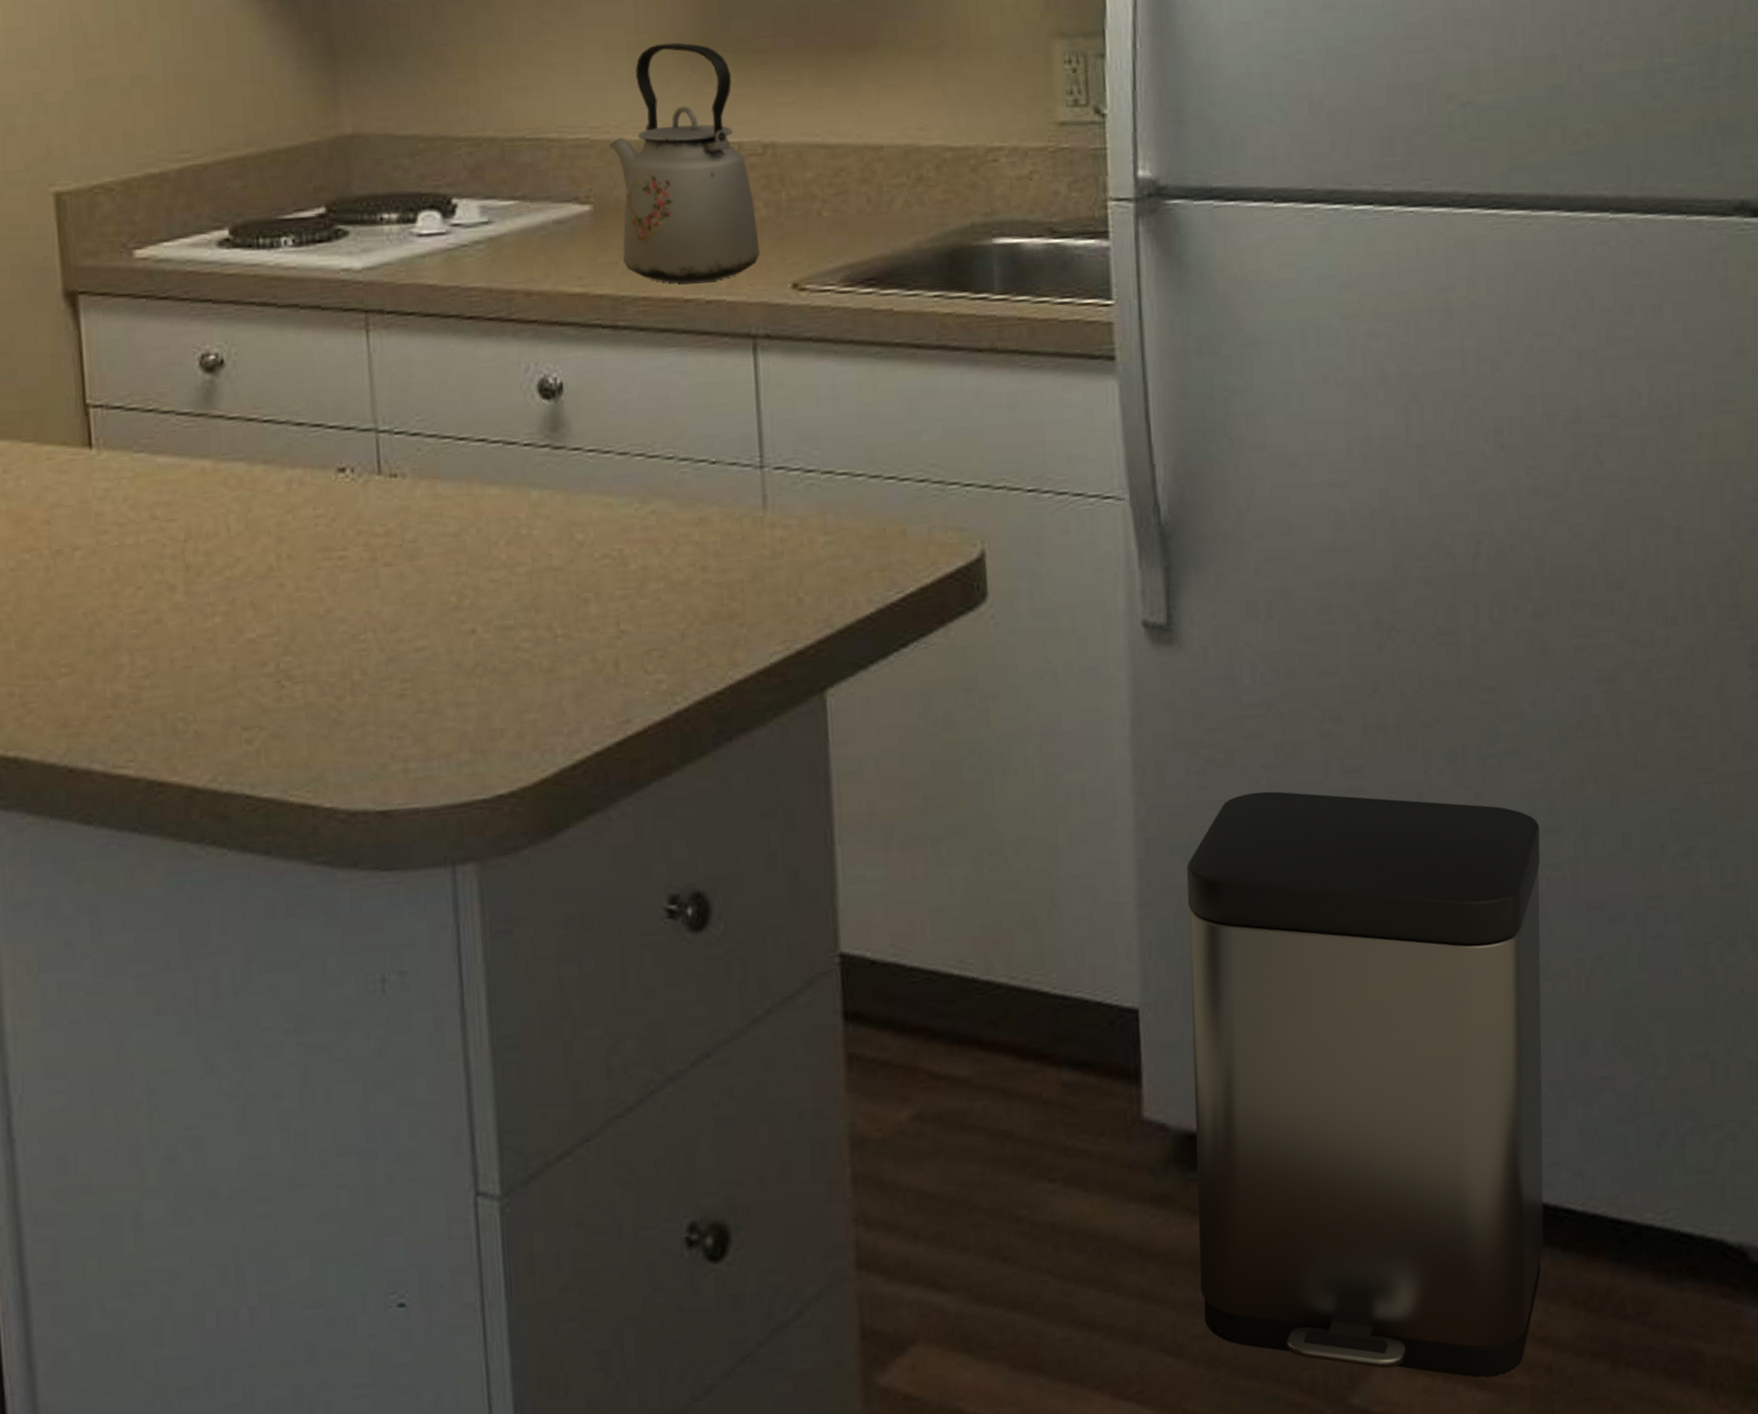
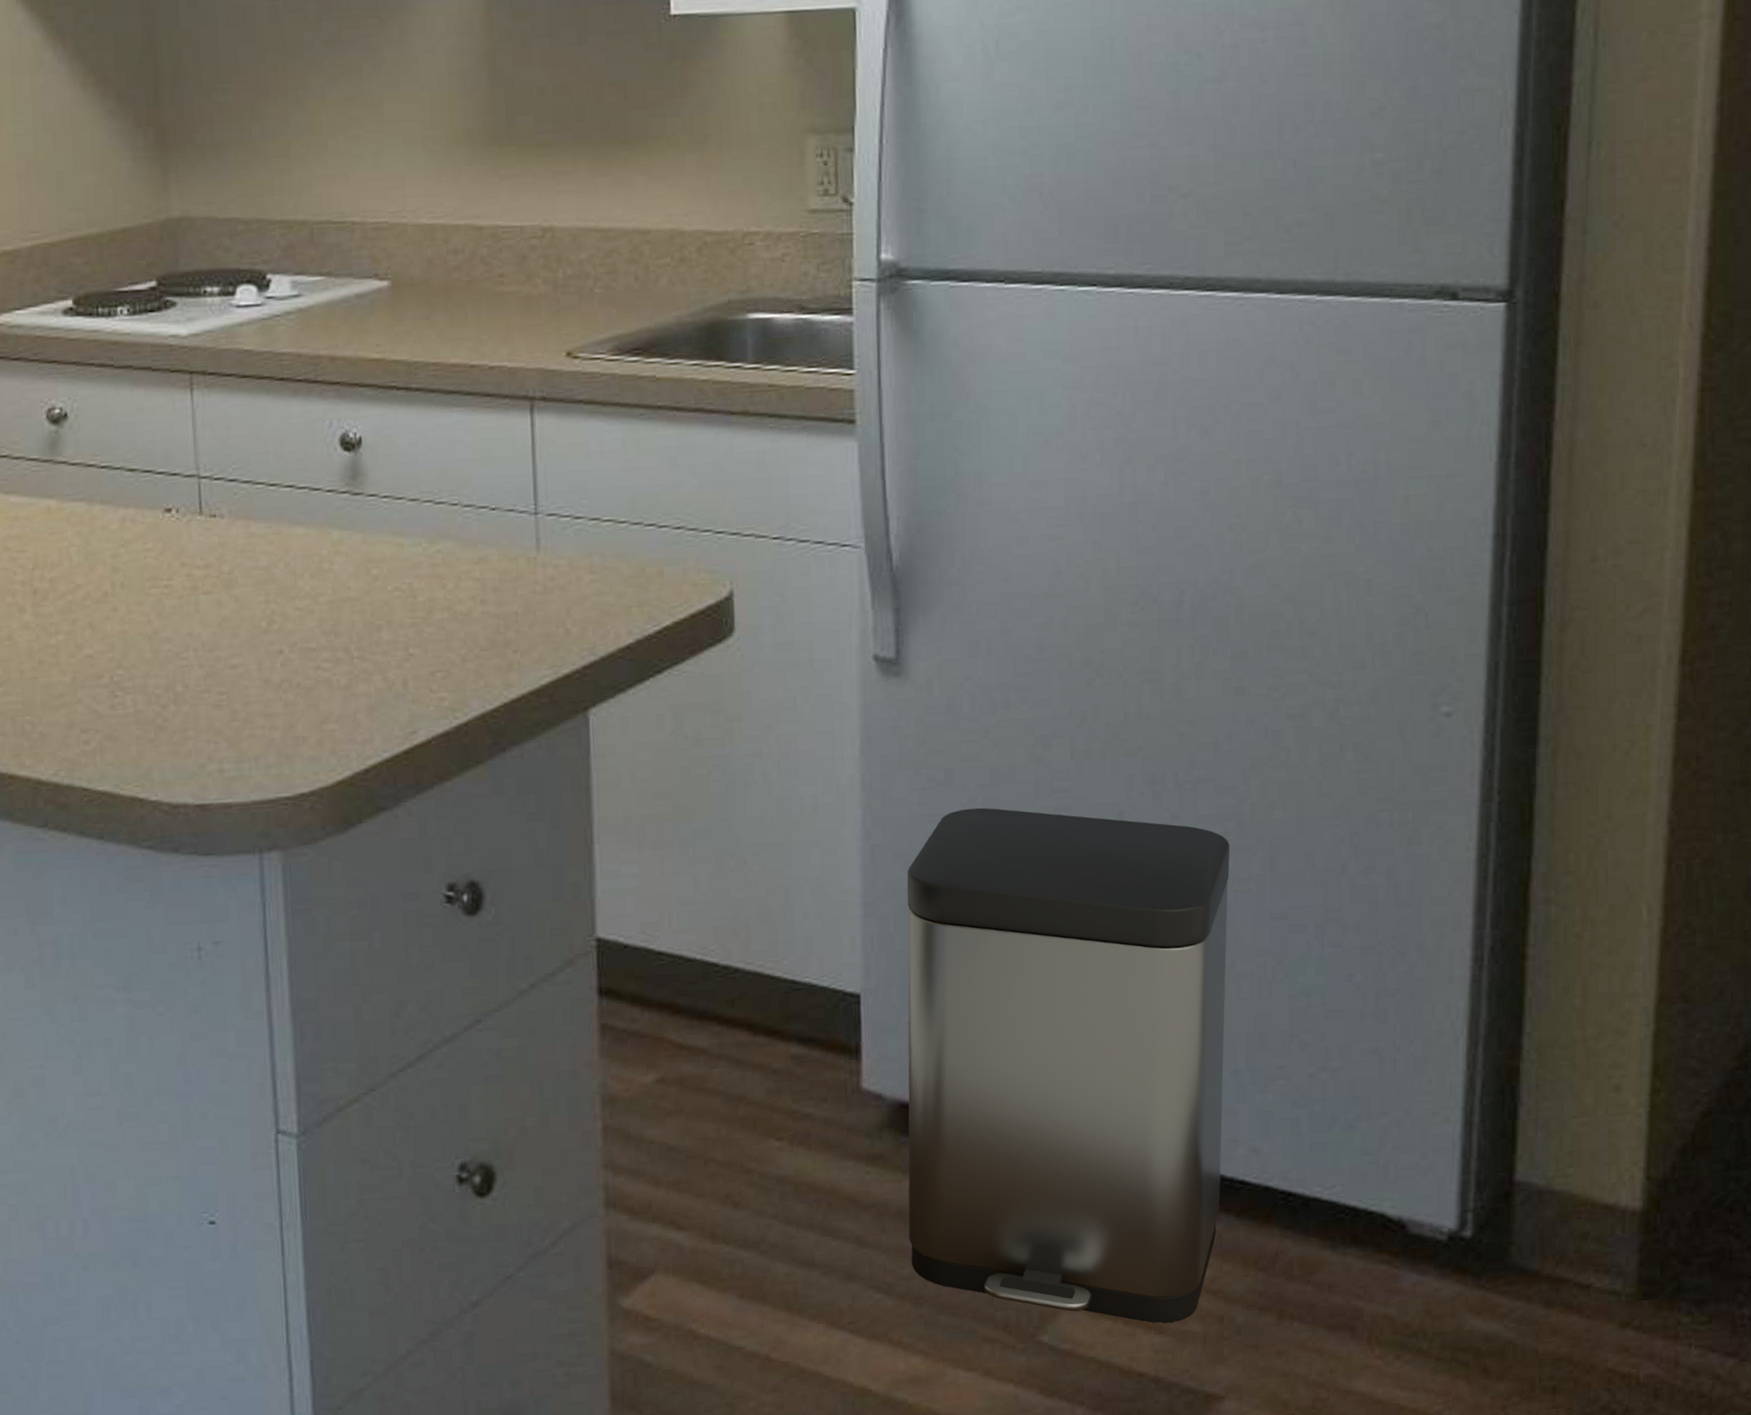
kettle: present [610,42,760,283] -> none [406,137,538,351]

